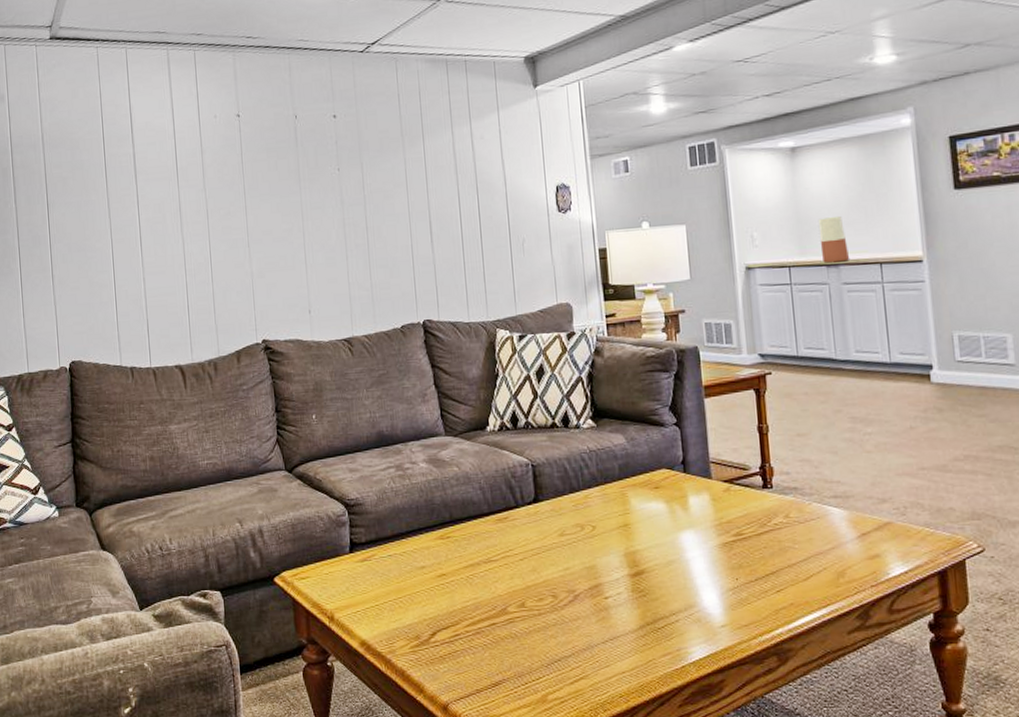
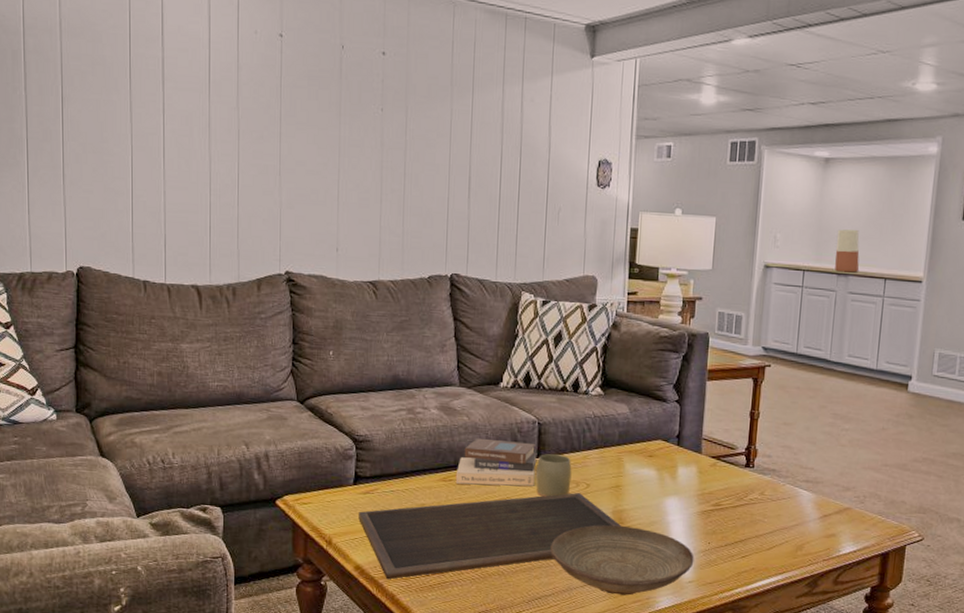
tray: none [358,537,637,654] -> present [358,493,622,580]
books: none [452,487,537,540] -> present [455,438,537,486]
mug: none [536,497,575,546] -> present [536,454,572,497]
decorative bowl: none [563,569,724,649] -> present [550,525,694,596]

